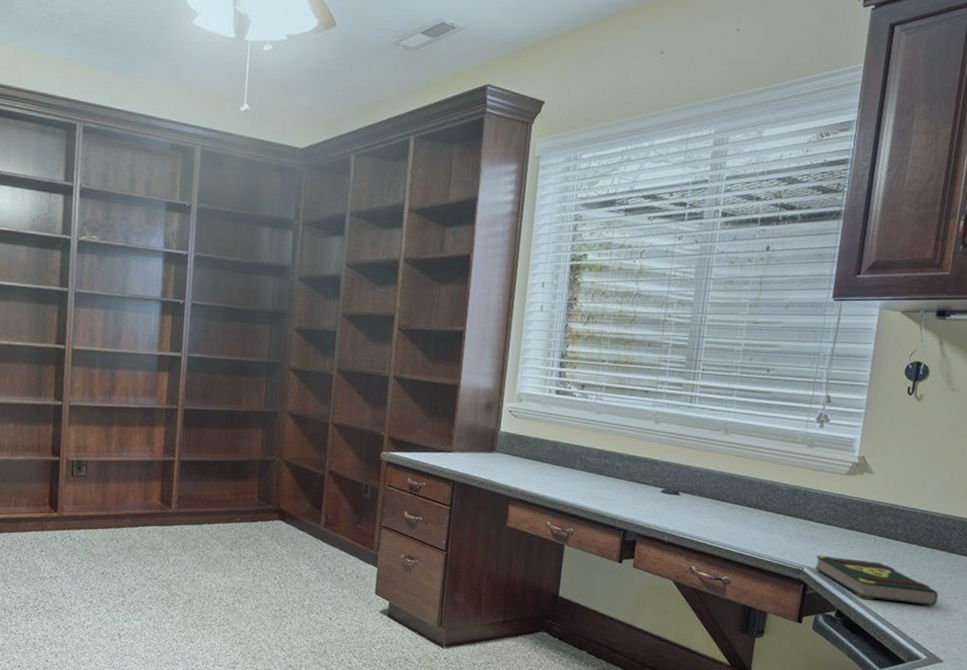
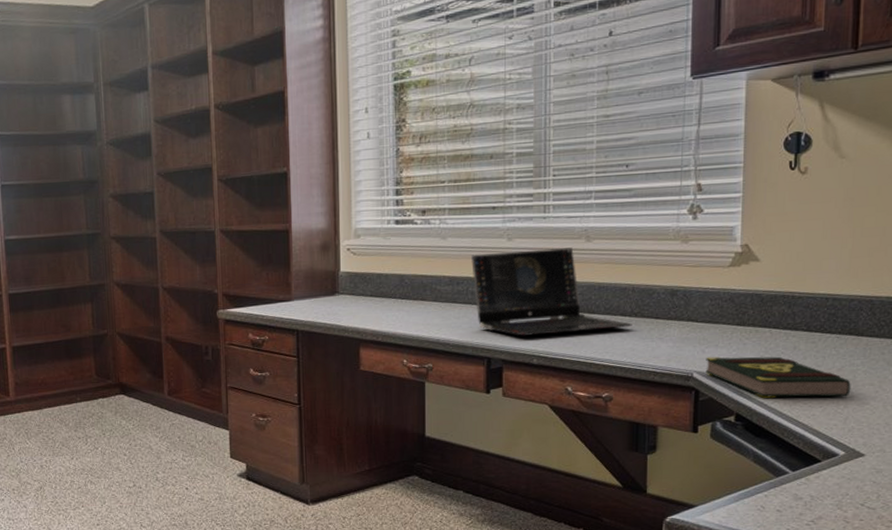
laptop computer: none [619,432,756,518] -> present [471,247,632,336]

